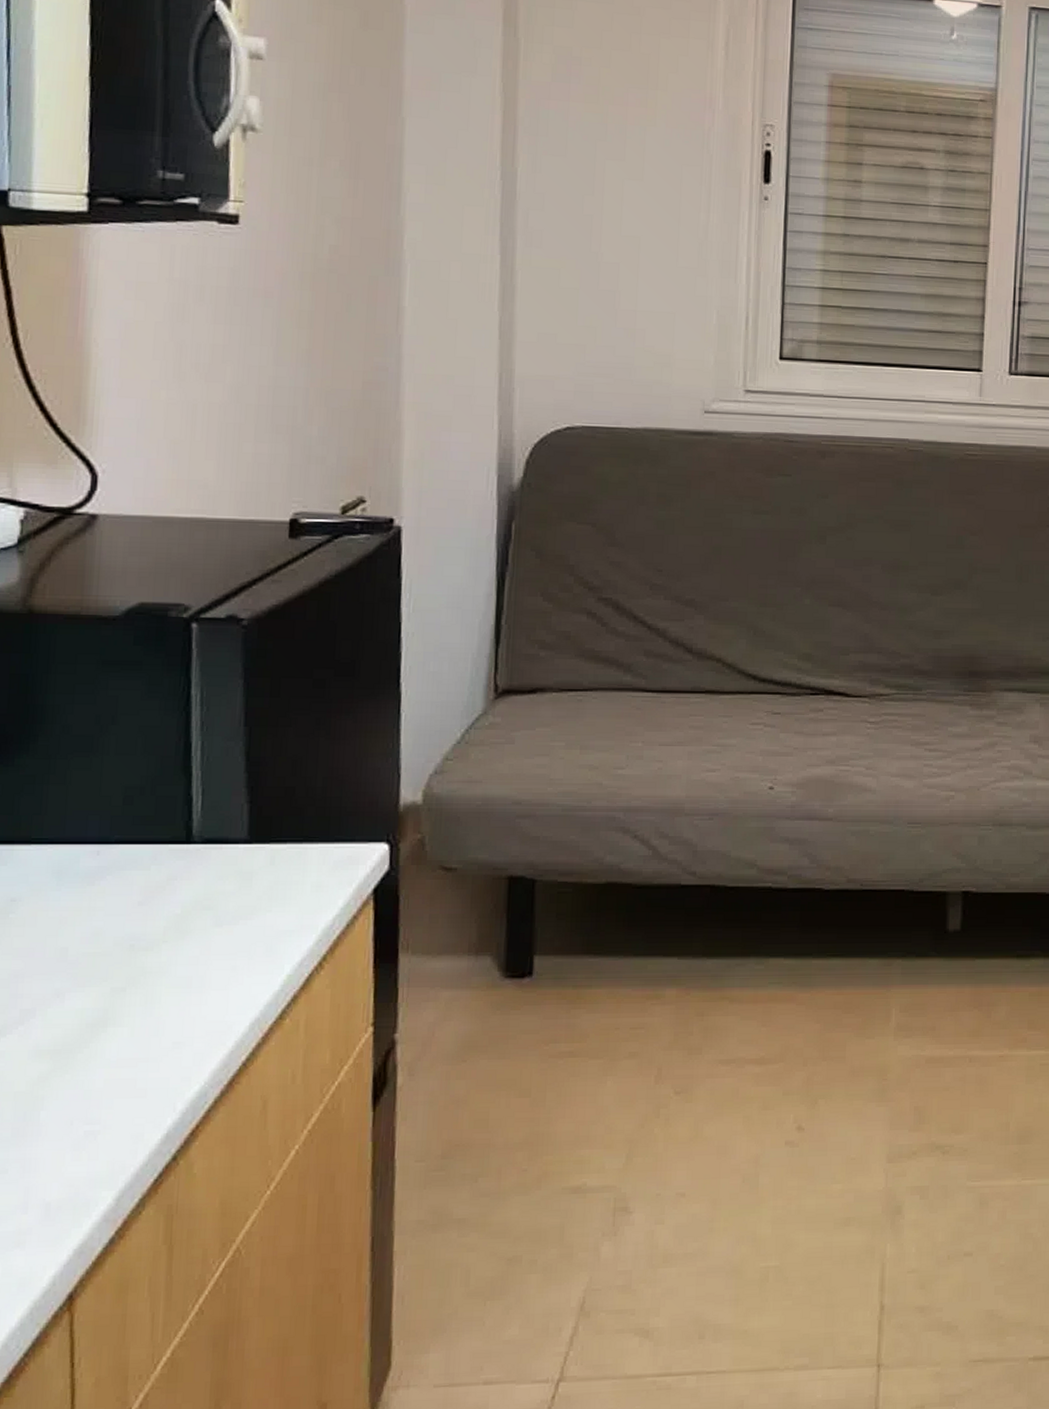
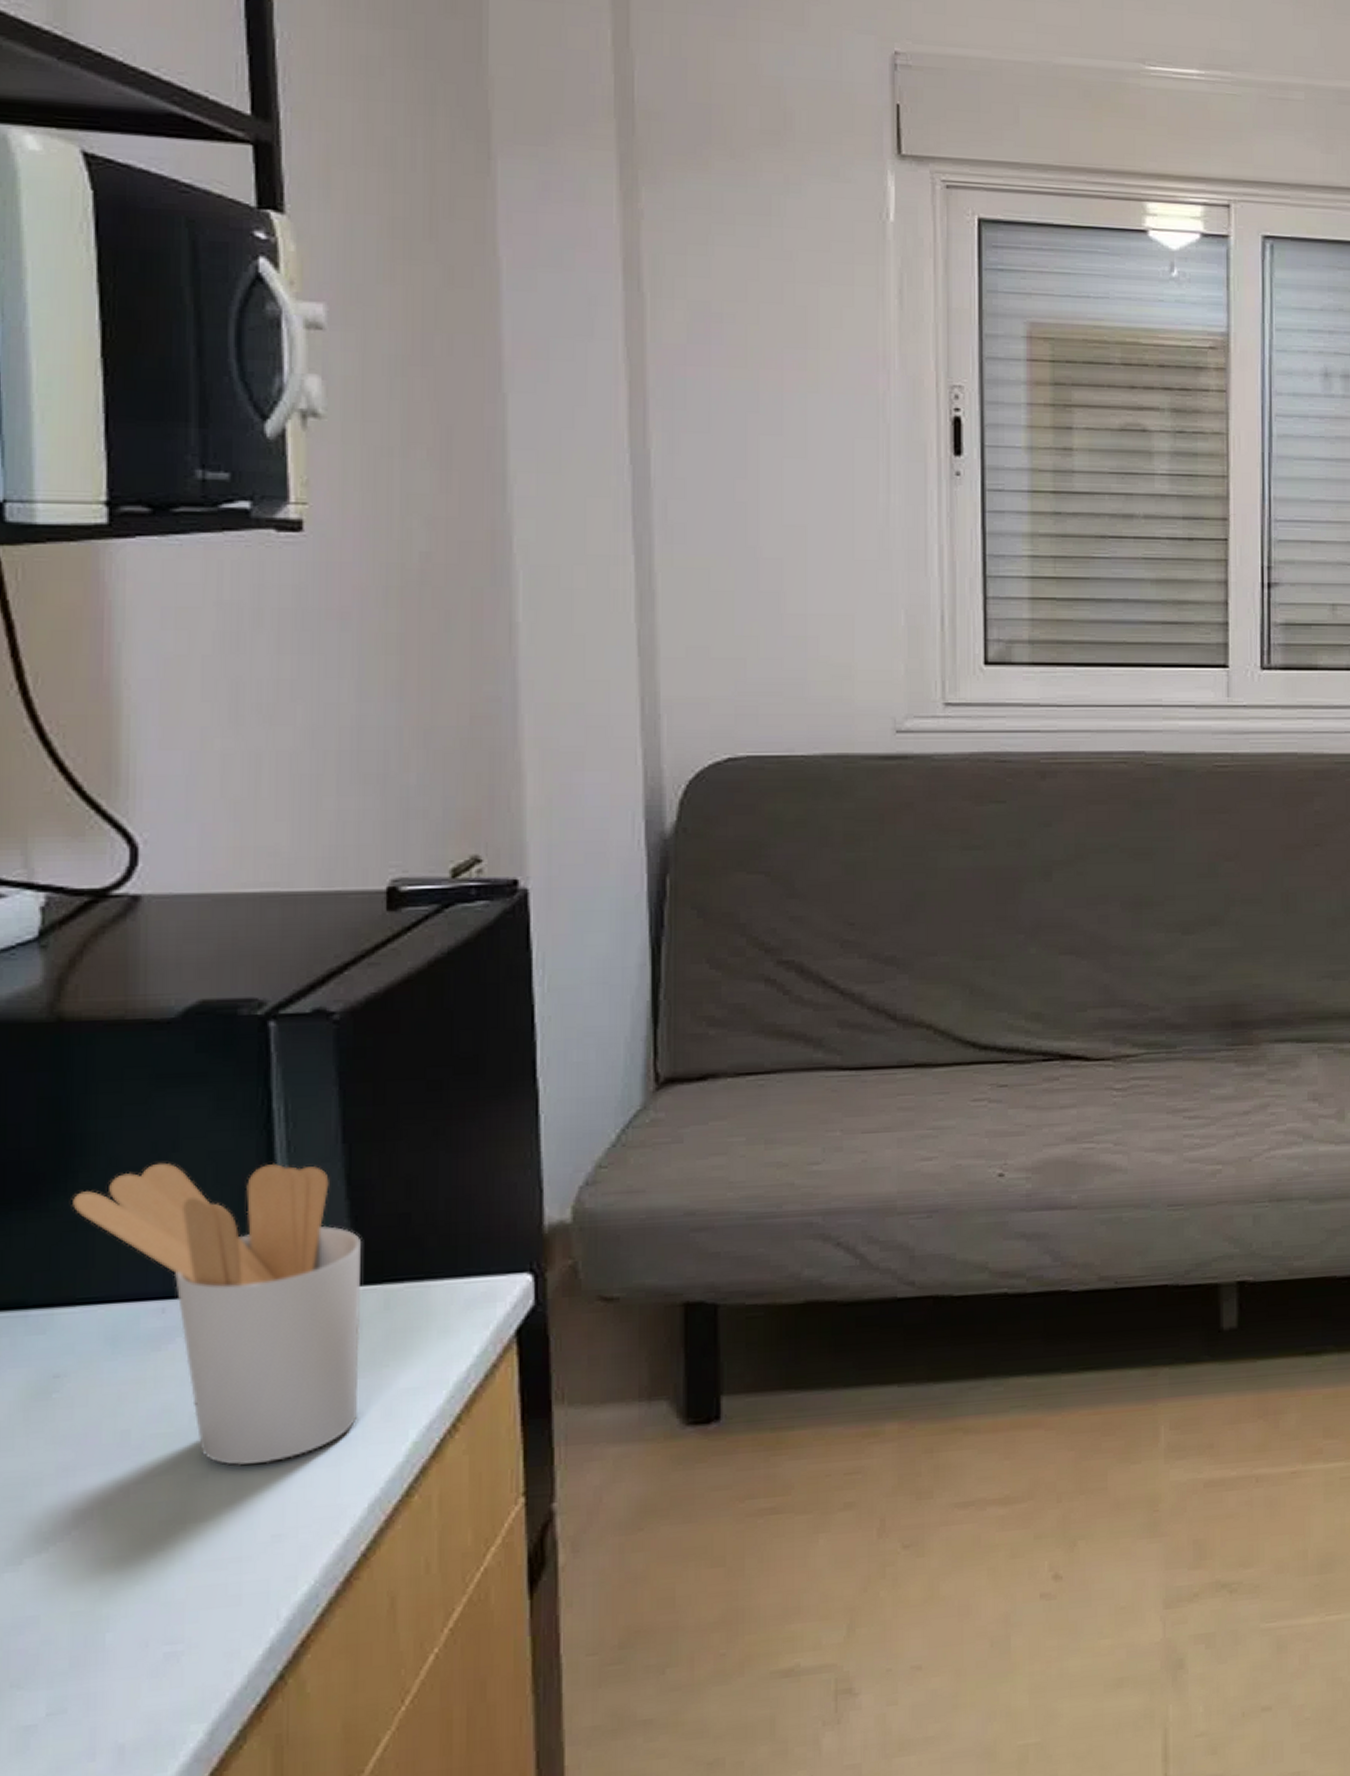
utensil holder: none [32,733,256,984] -> present [73,1162,362,1466]

